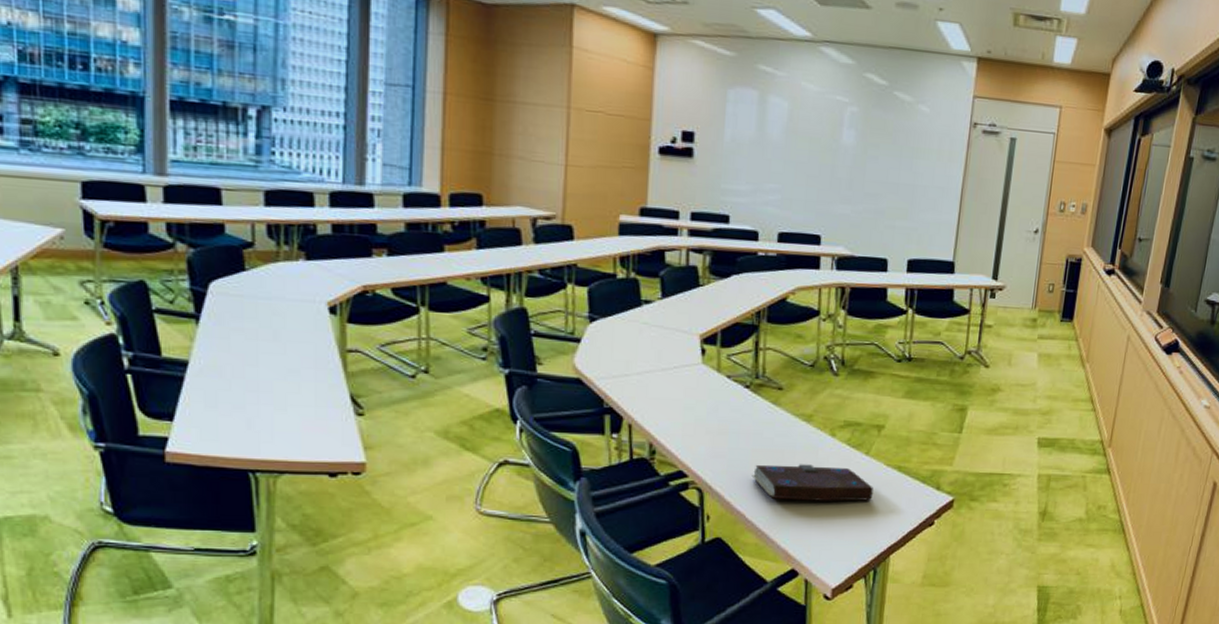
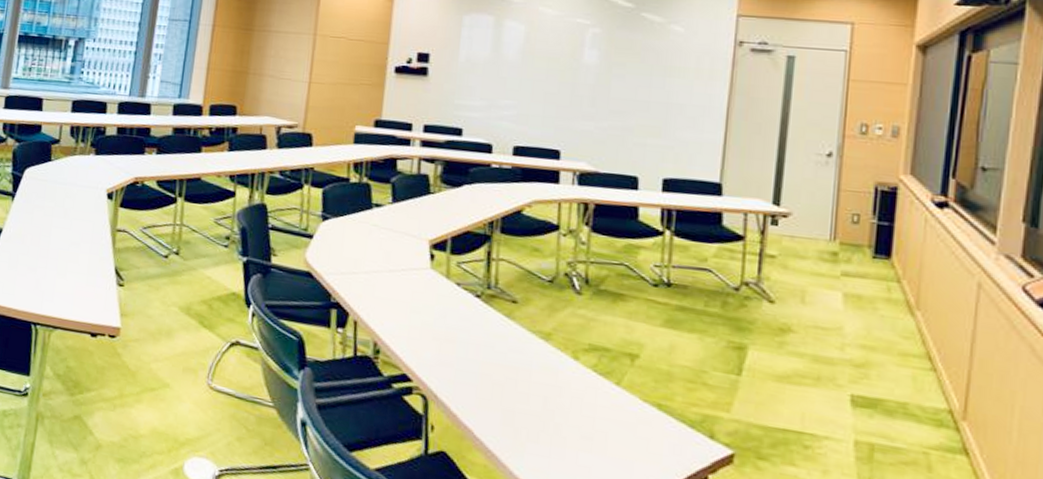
book: present [751,464,874,502] -> none [481,379,628,439]

